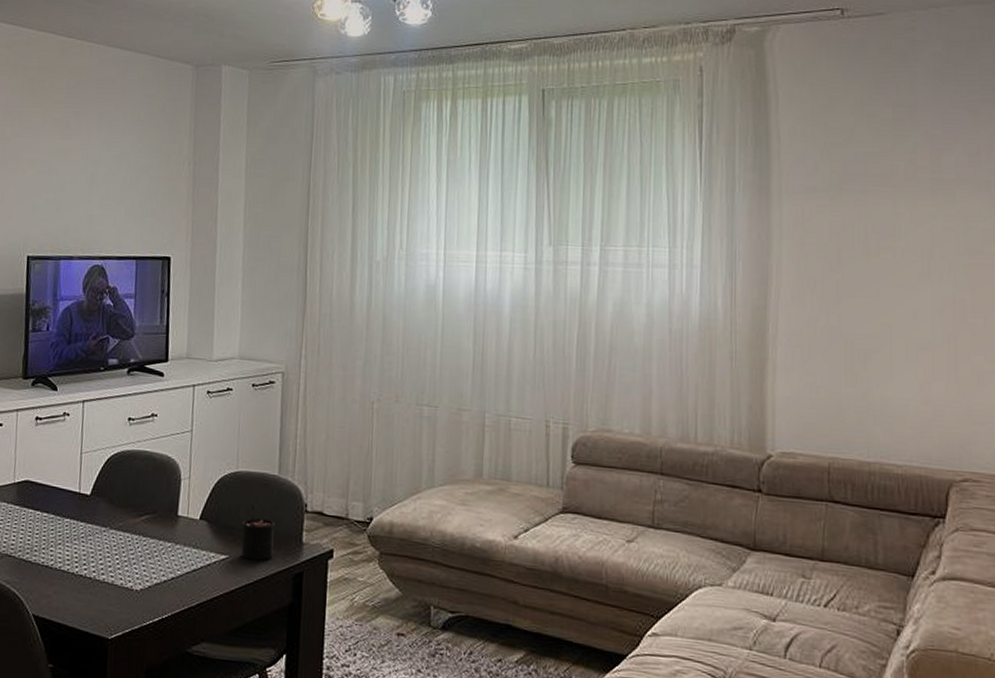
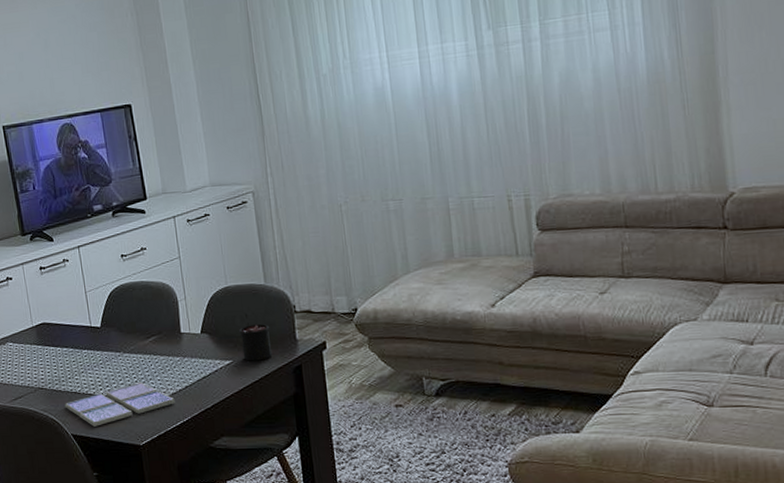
drink coaster: none [31,564,157,610] -> present [64,381,175,427]

